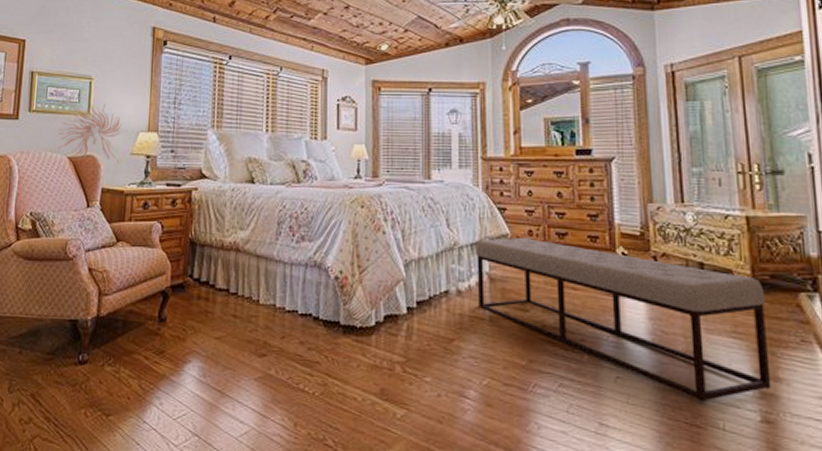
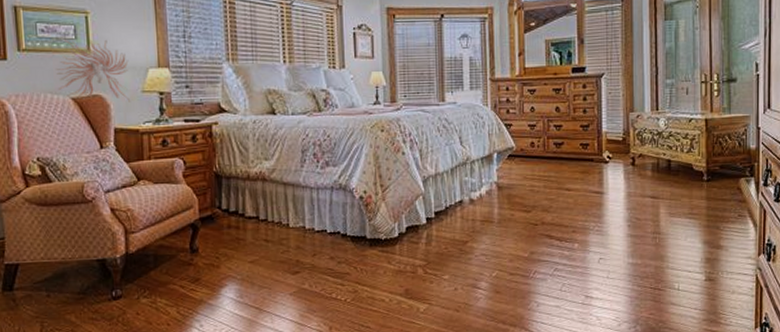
bench: present [475,238,772,402] -> none [485,149,715,270]

